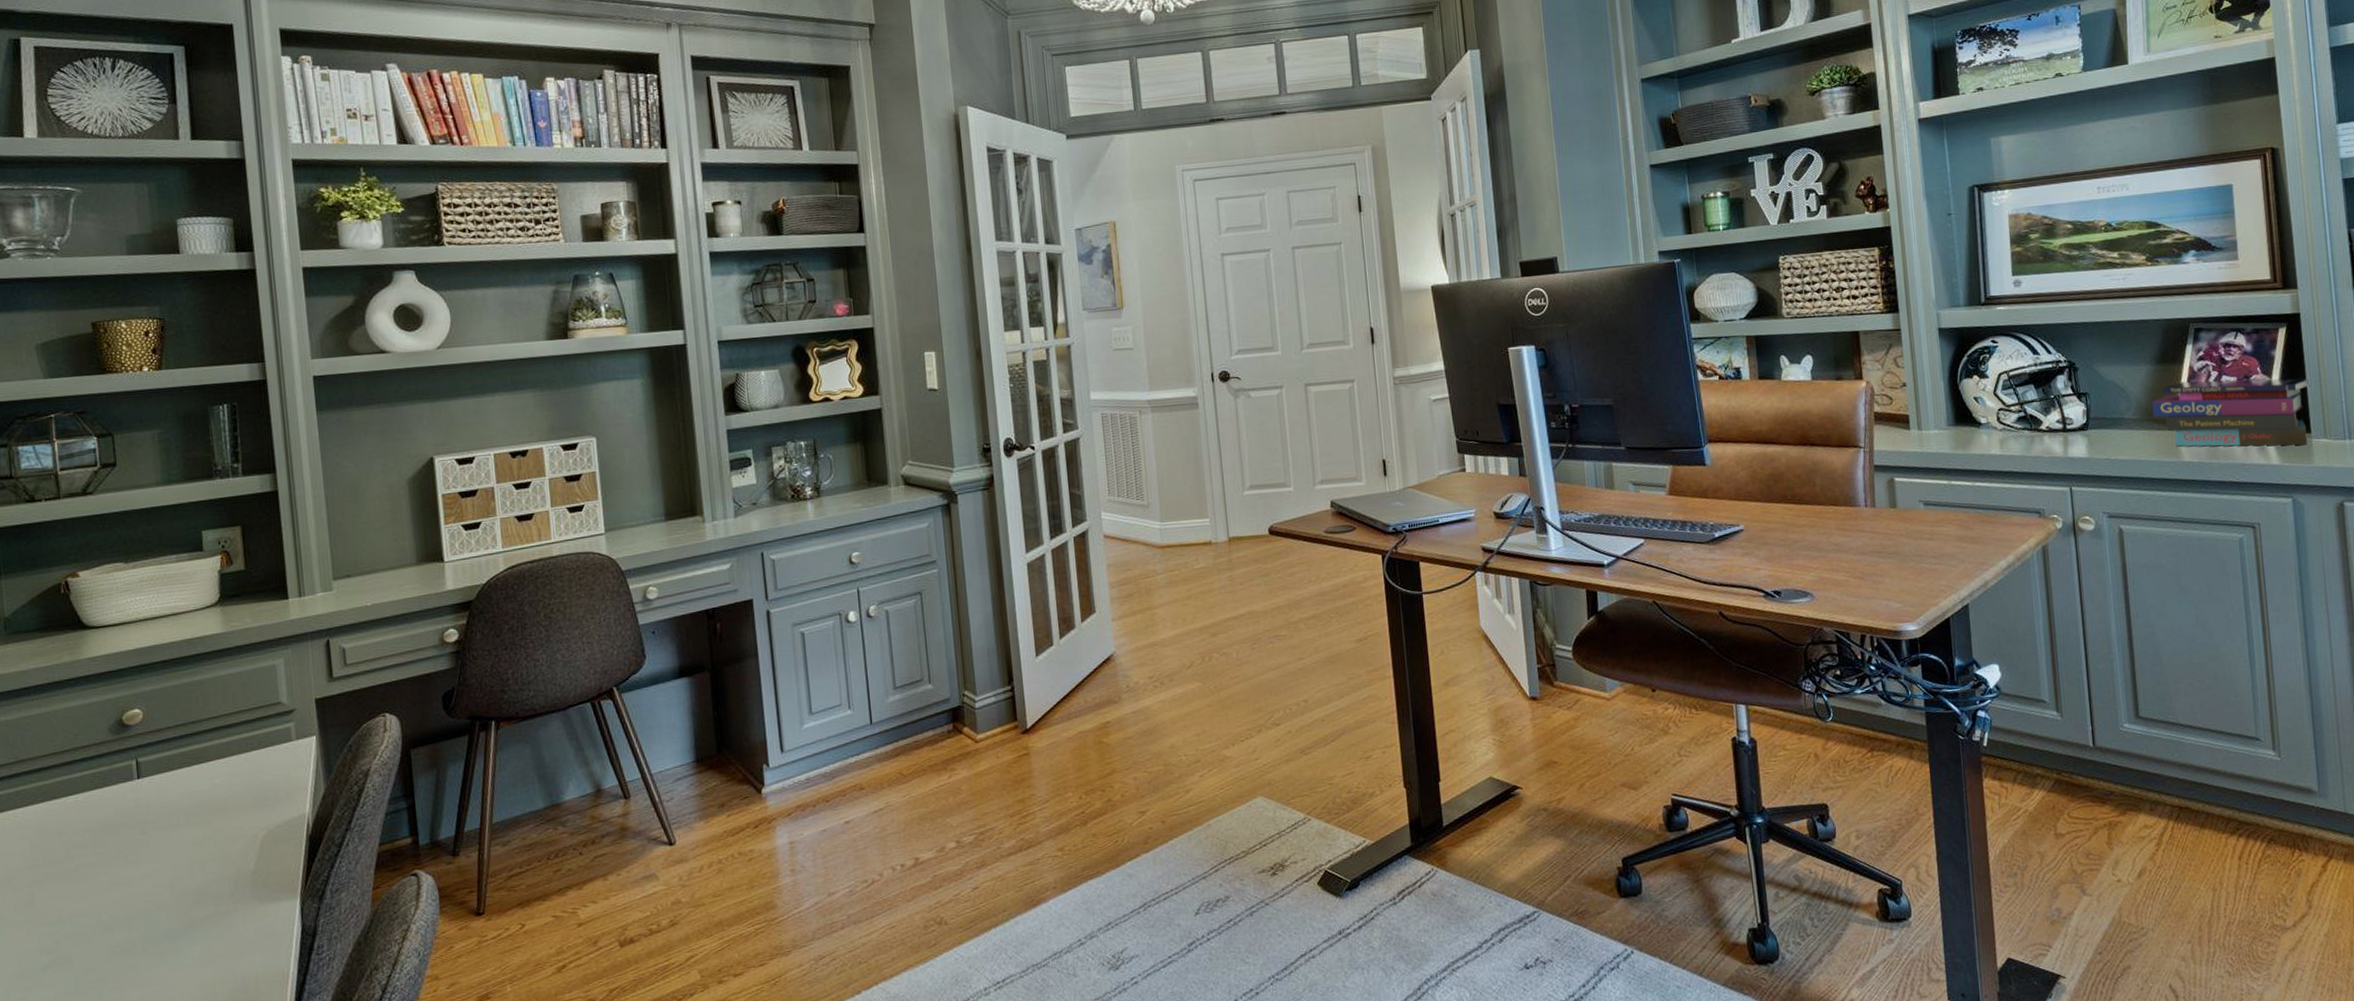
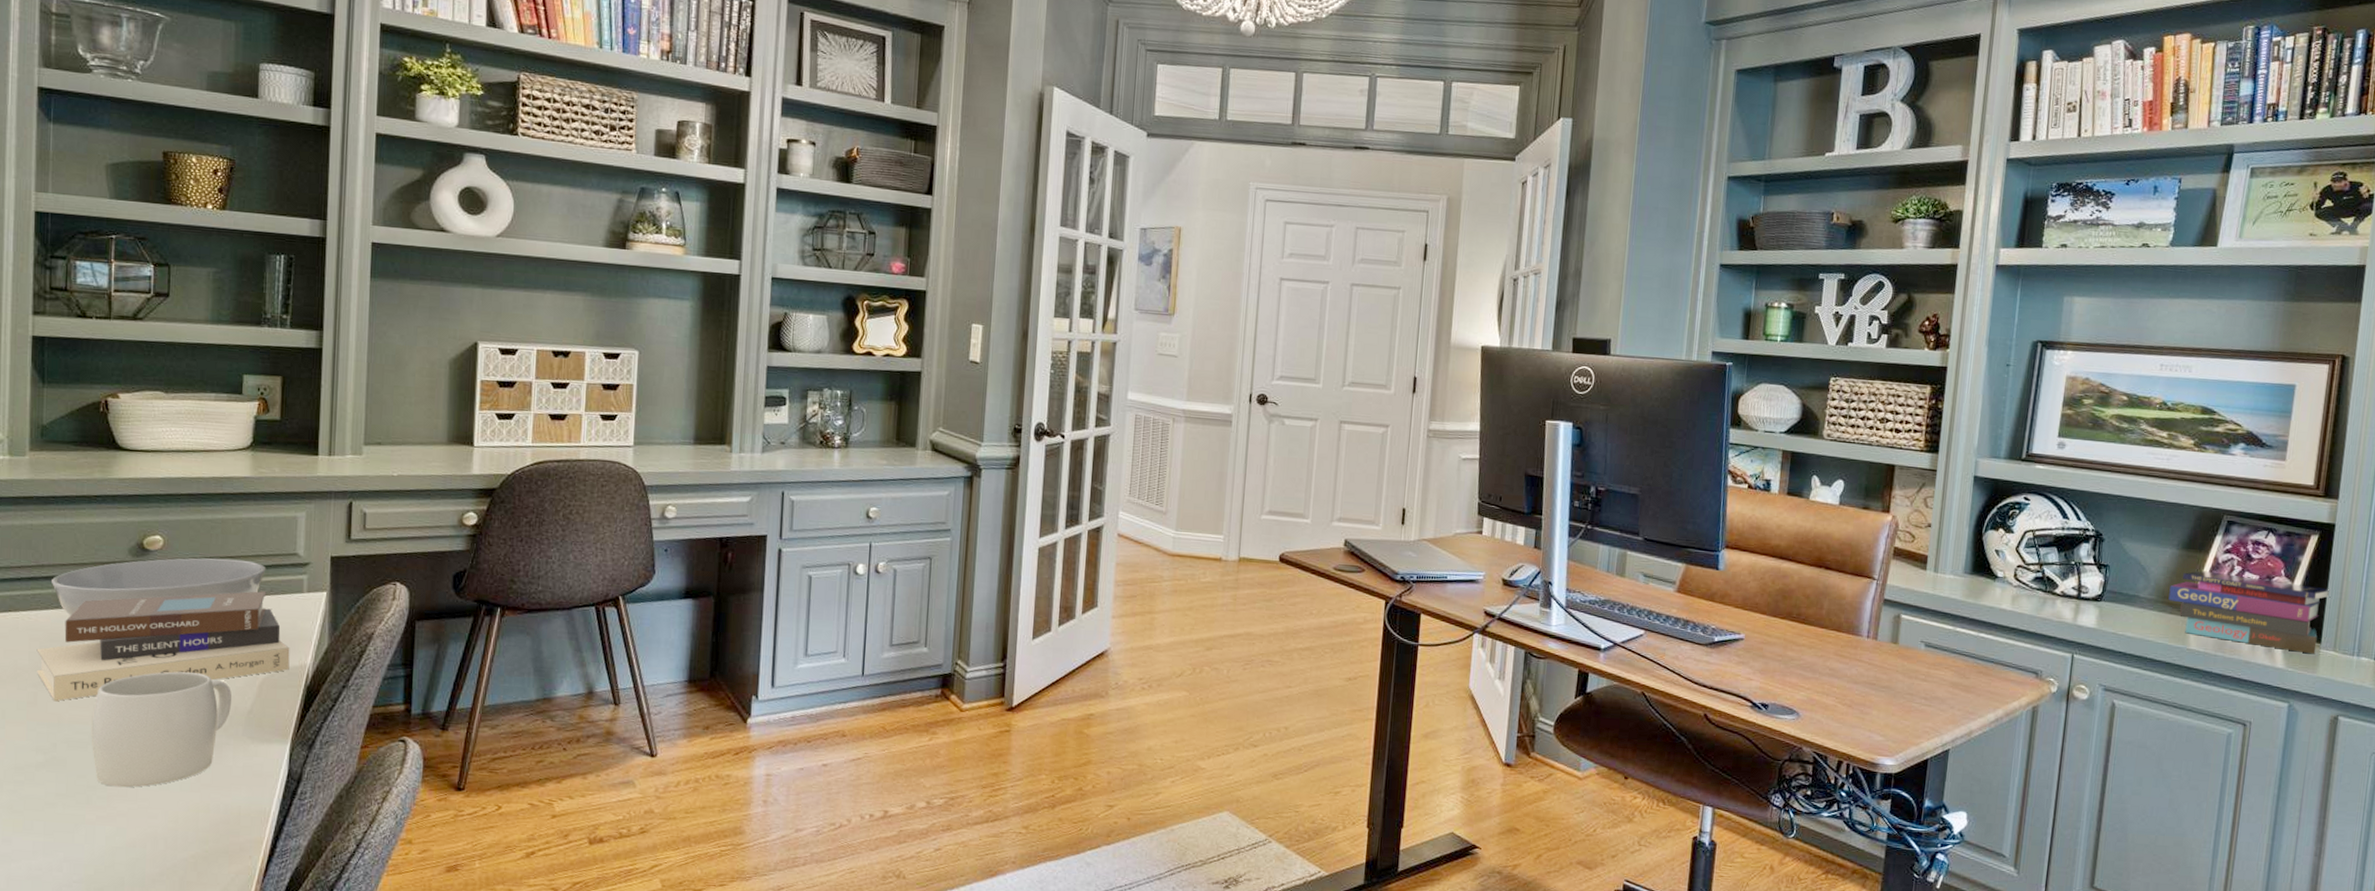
books: none [27,747,289,898] -> present [36,591,290,702]
bowl: none [34,718,251,807] -> present [52,558,266,616]
mug: none [92,842,234,976] -> present [91,671,231,788]

